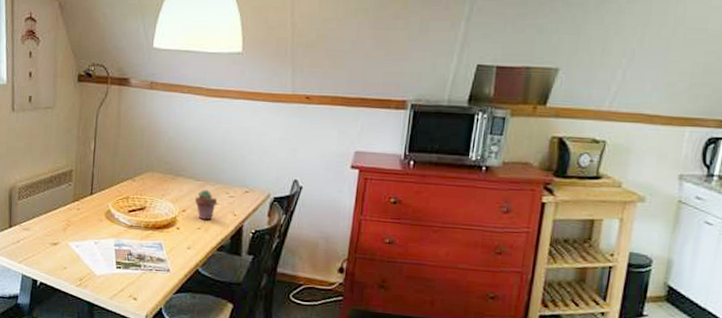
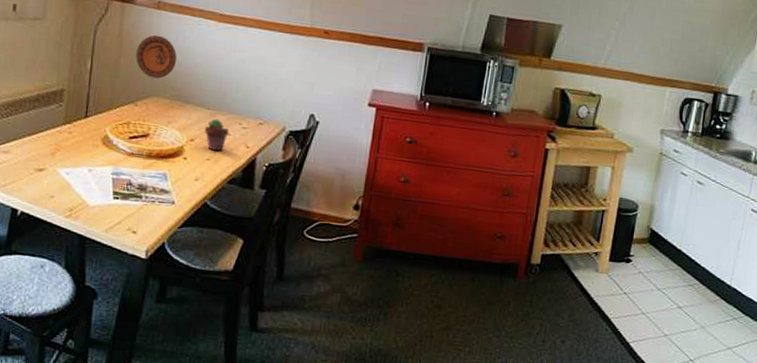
decorative plate: none [132,113,168,155] -> present [136,35,177,79]

